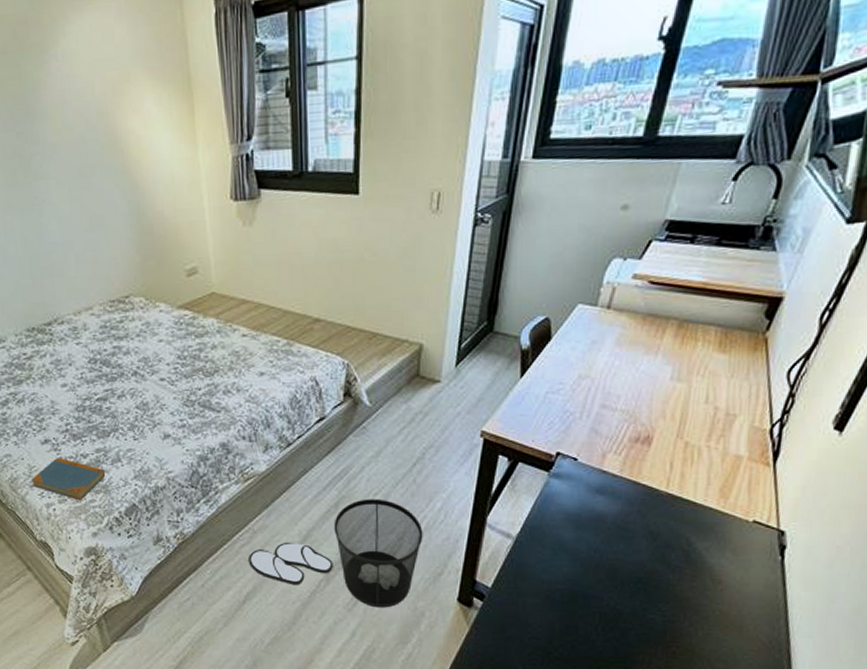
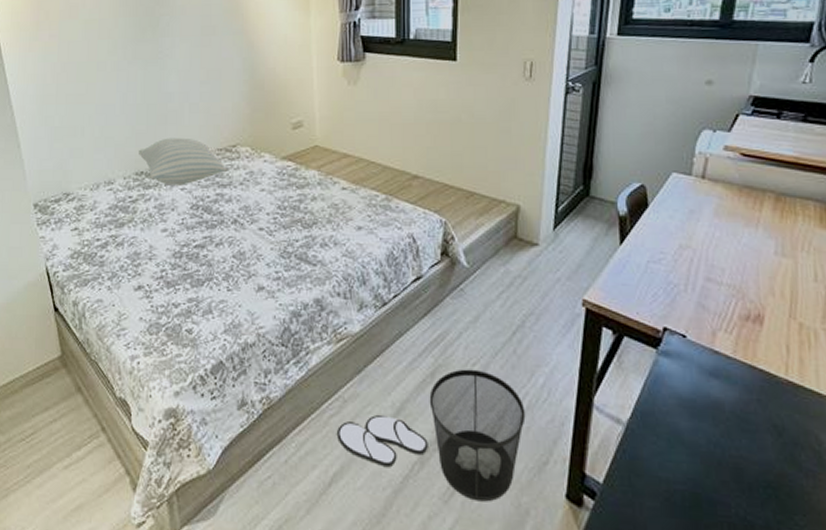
pillow: none [27,290,122,341] -> present [139,138,227,186]
book: present [31,457,106,501] -> none [119,305,195,354]

